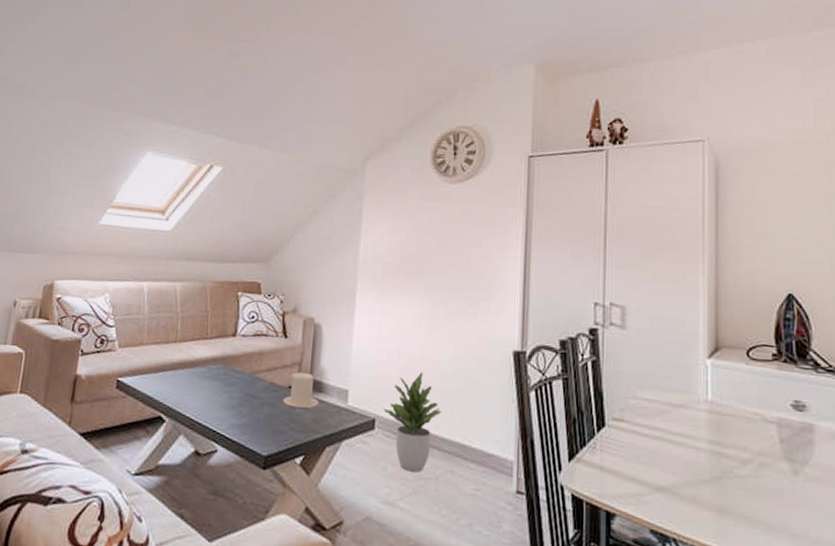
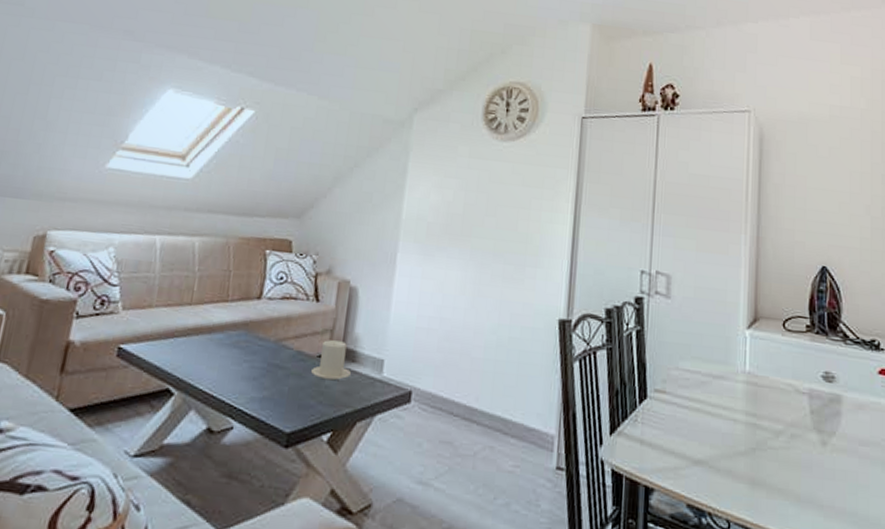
potted plant: present [382,372,442,472] -> none [420,341,483,449]

